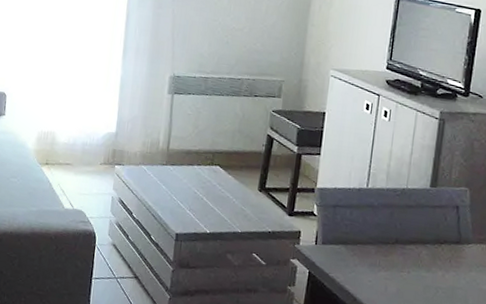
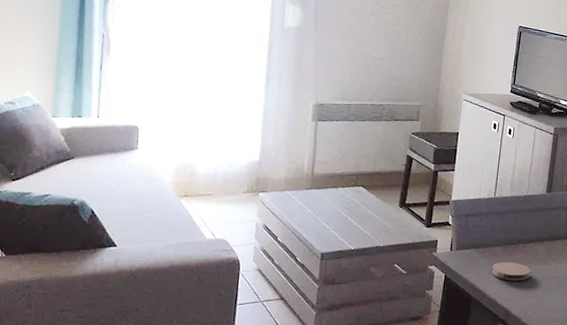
coaster: none [363,263,411,288] -> present [491,261,531,281]

